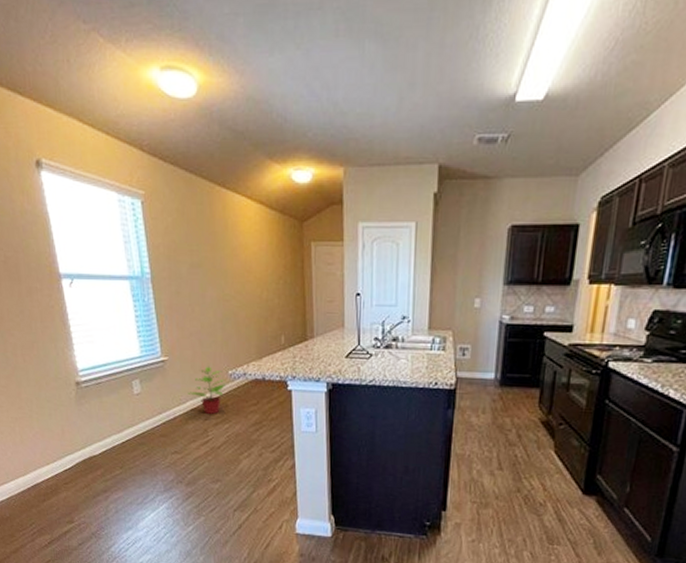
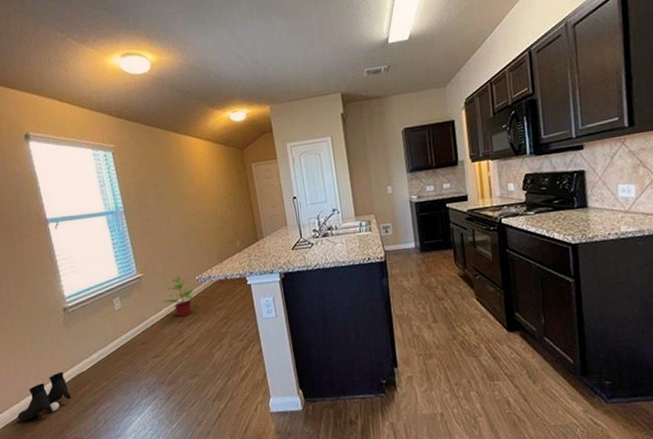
boots: none [23,451,81,496] -> present [17,371,72,421]

